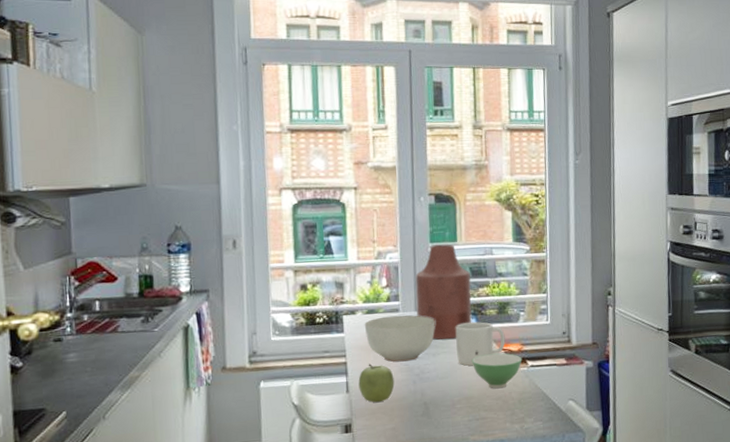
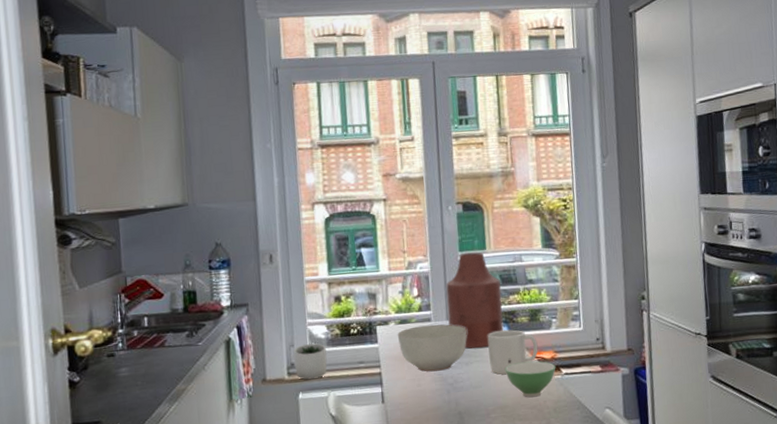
planter: none [256,332,291,369] -> present [294,343,327,380]
fruit: present [358,364,395,403] -> none [393,374,429,413]

